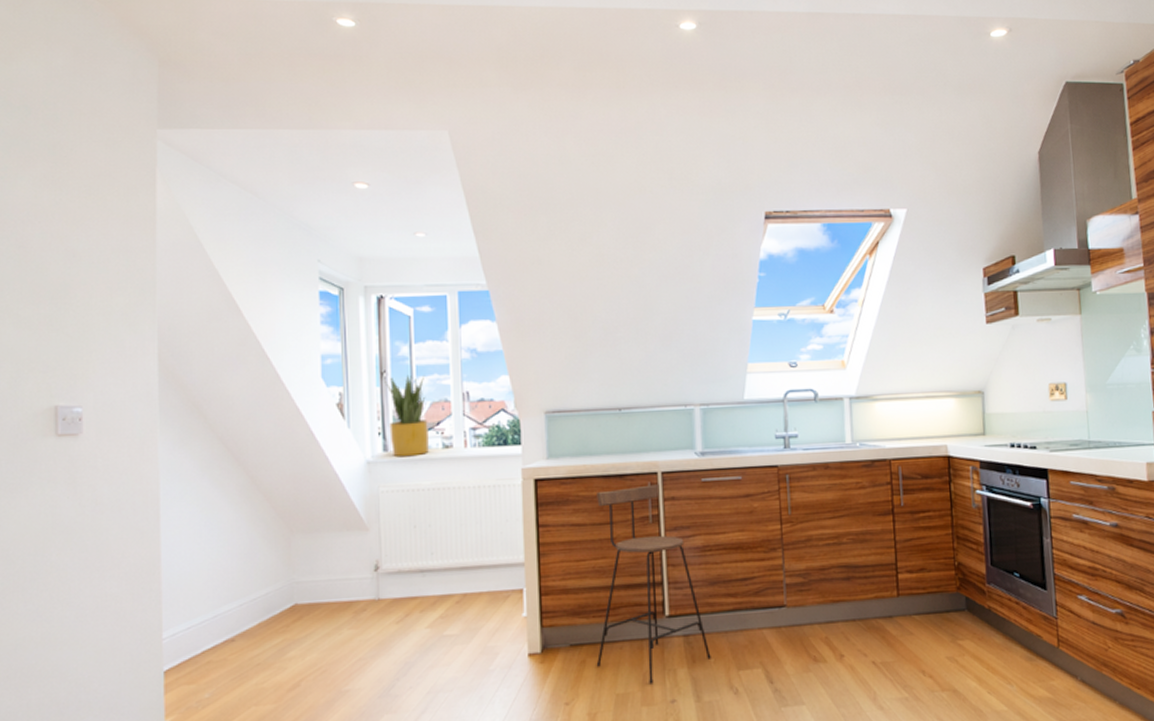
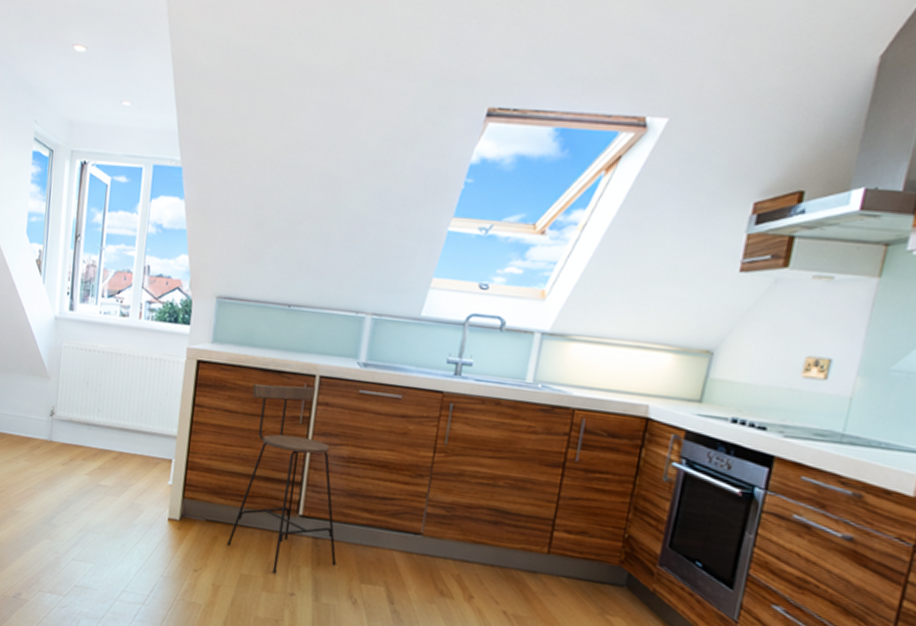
planter: present [384,374,429,458] -> none [76,241,113,320]

